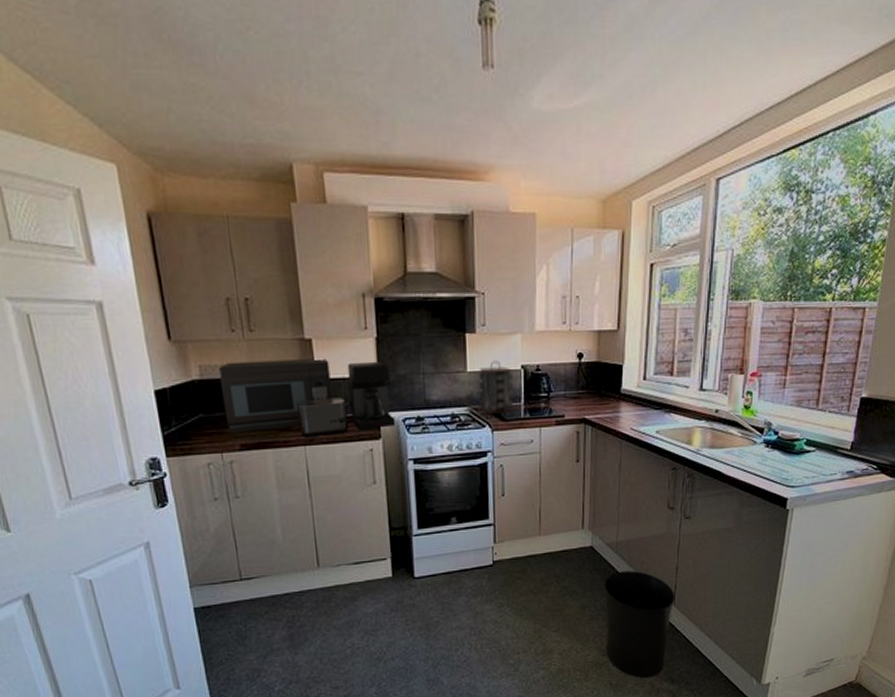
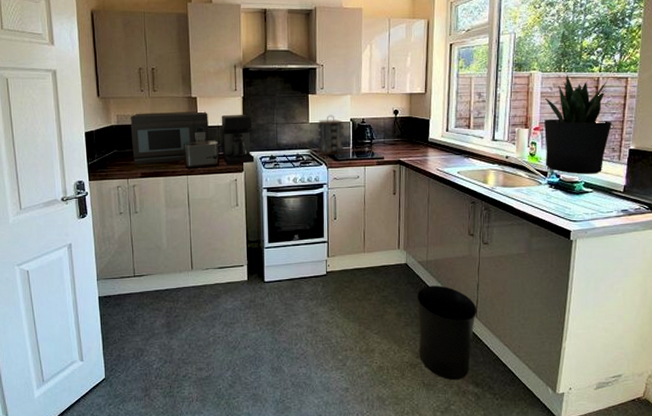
planter: none [761,304,842,430] -> present [544,74,611,174]

